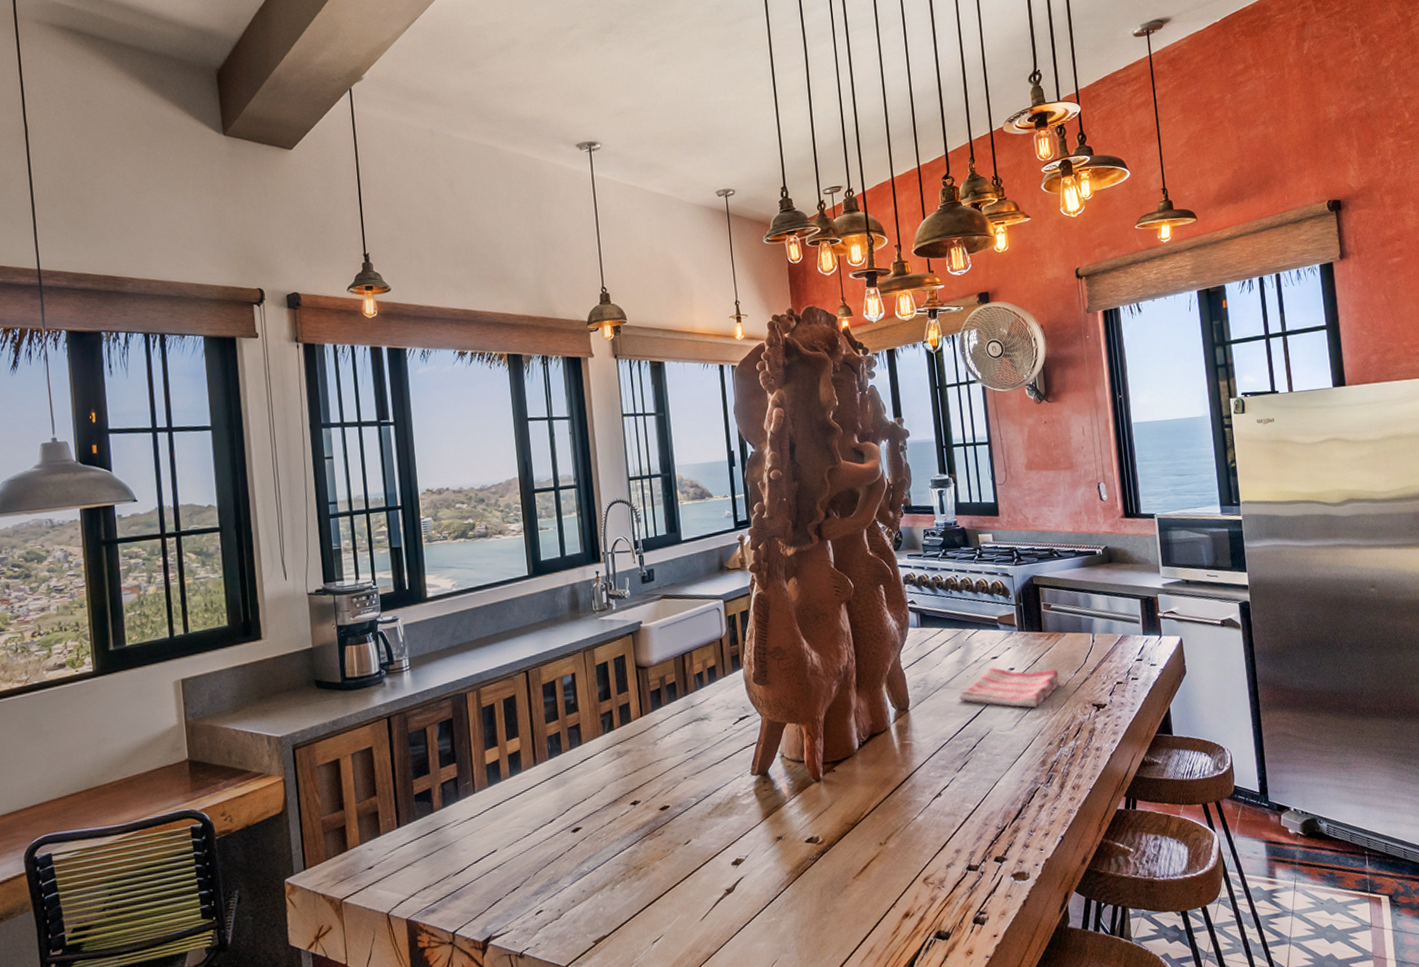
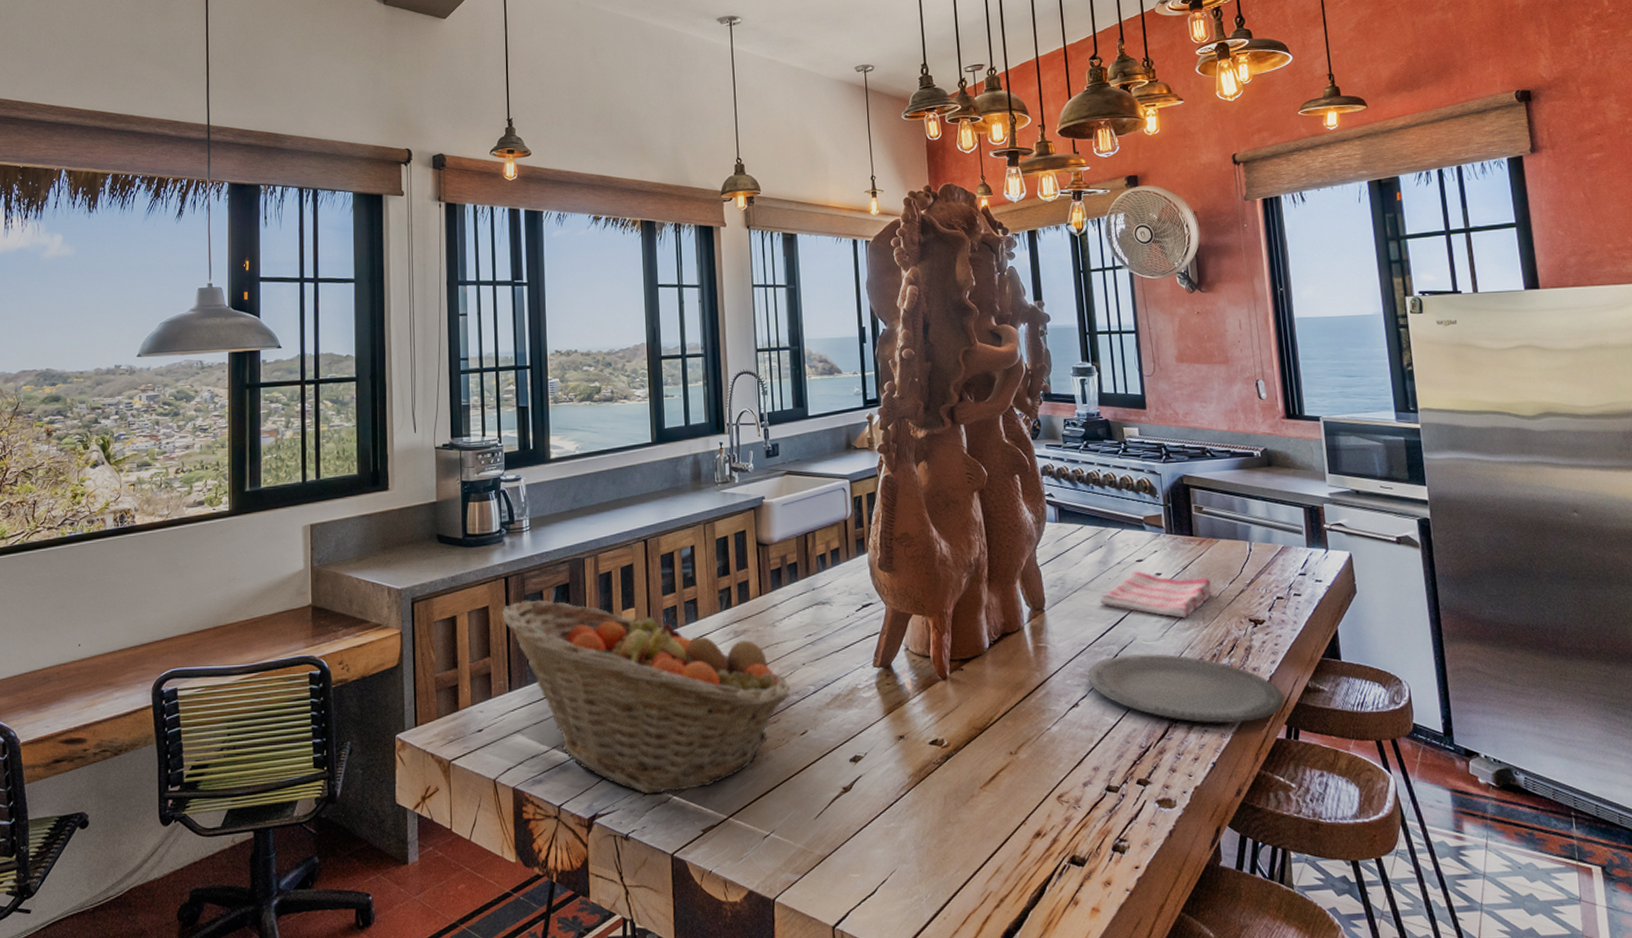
fruit basket: none [385,736,673,914] -> present [501,599,790,795]
plate: none [949,741,1124,802] -> present [1087,653,1285,724]

